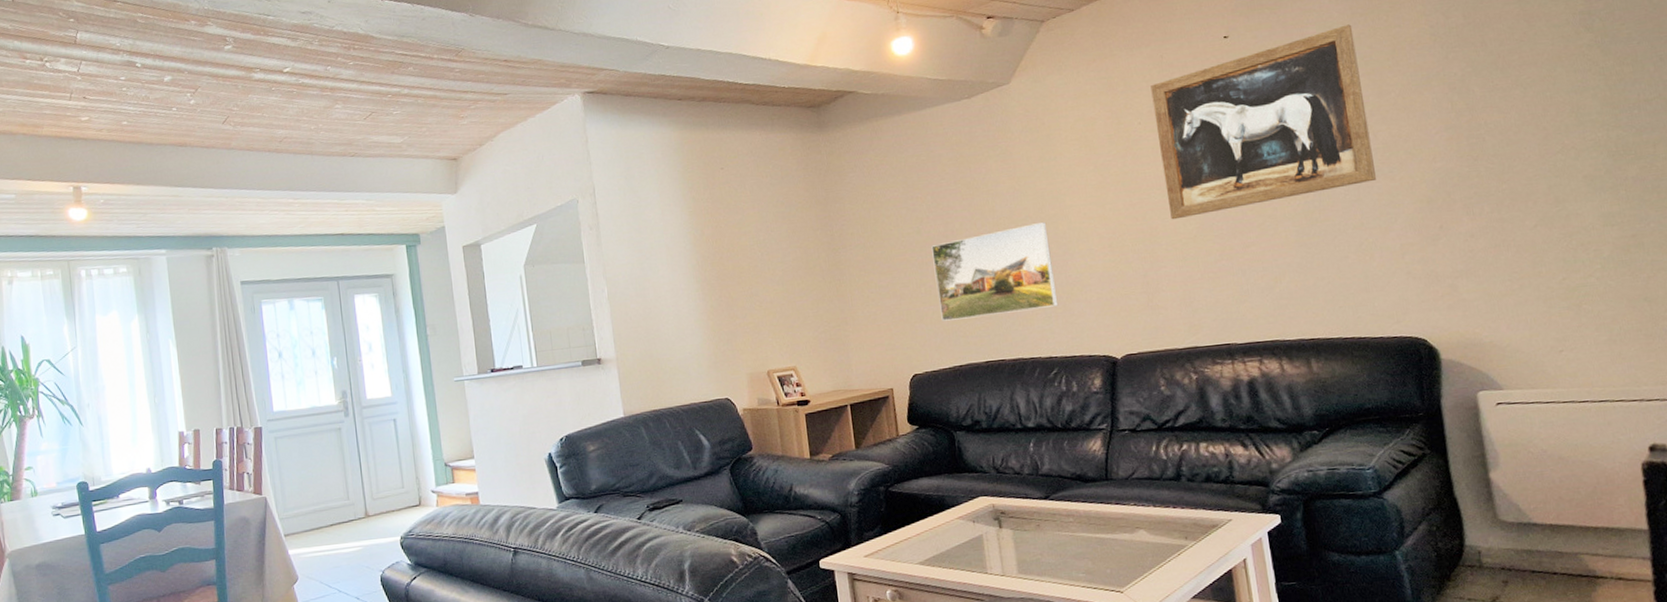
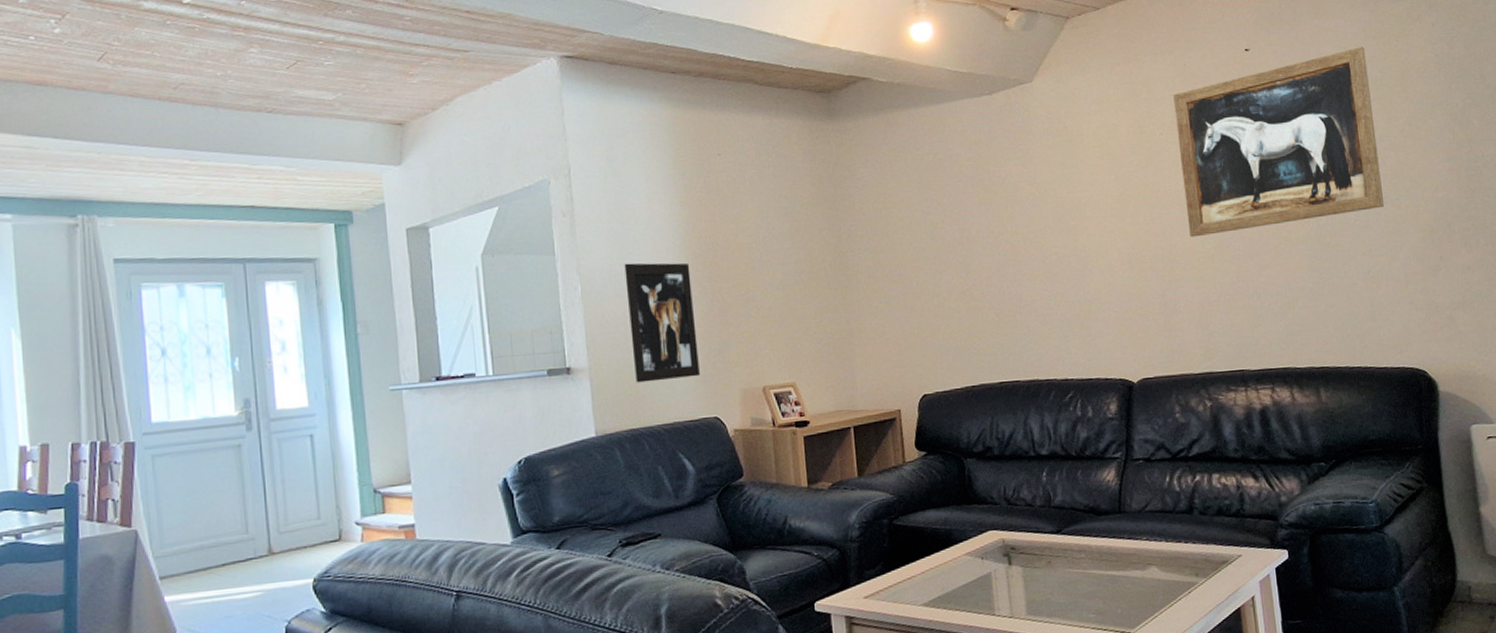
wall art: none [643,265,712,370] -> present [624,263,700,383]
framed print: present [931,221,1059,321] -> none [946,232,1076,337]

